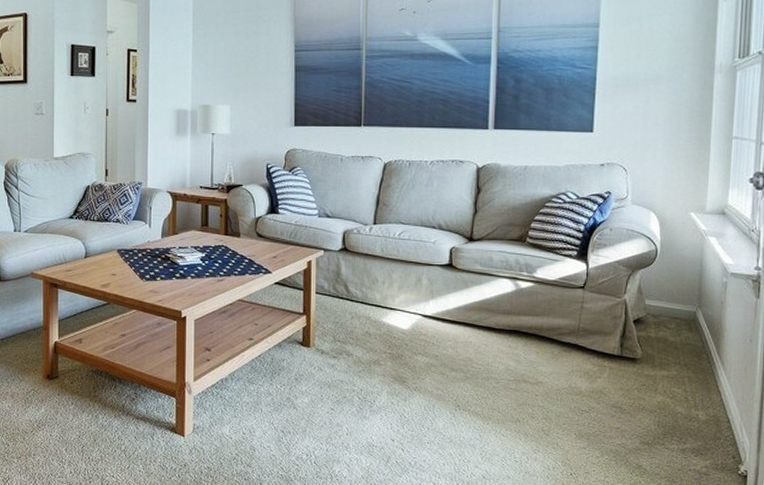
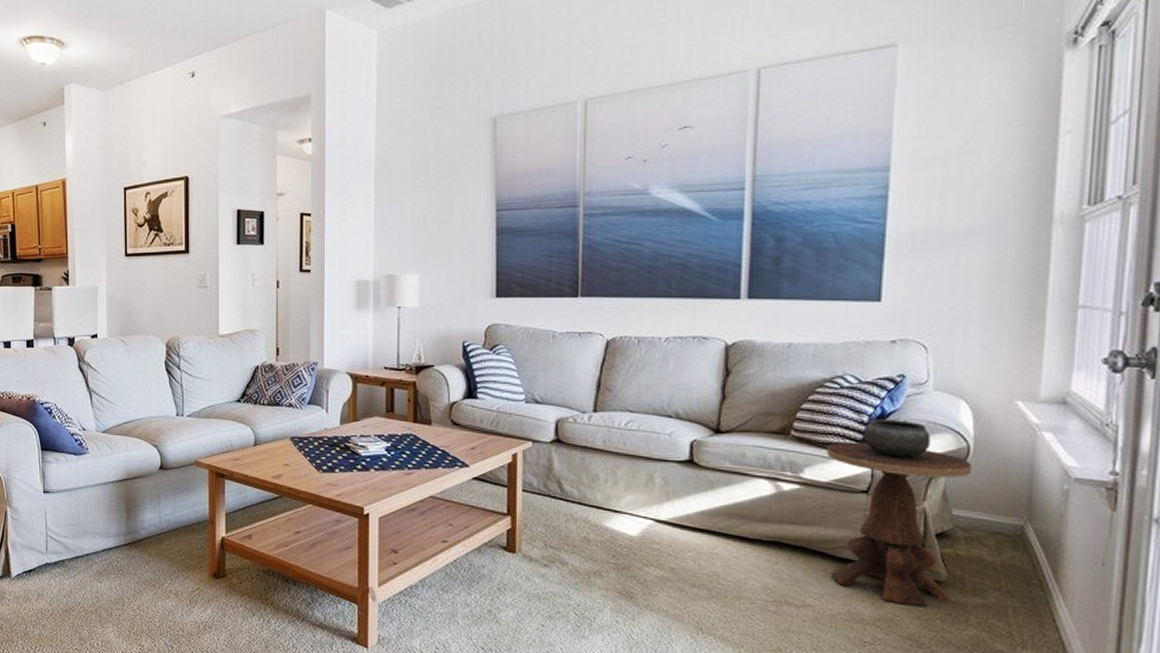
side table: none [554,228,659,380] -> present [827,419,972,608]

